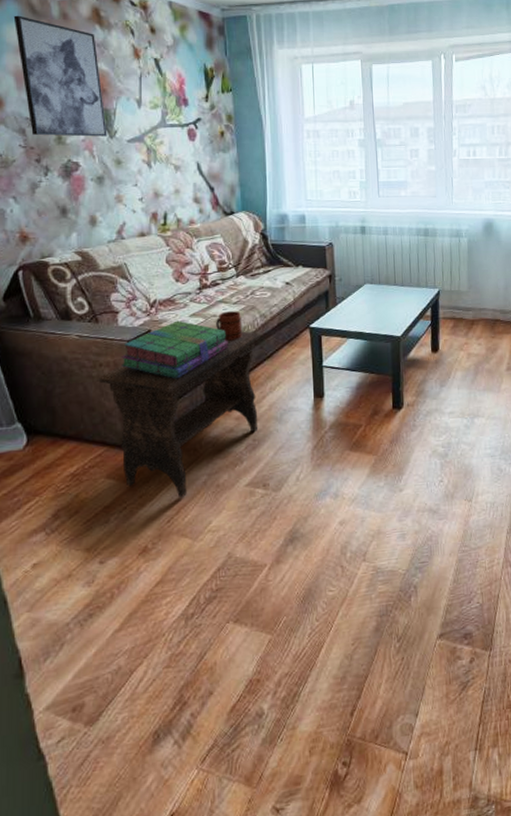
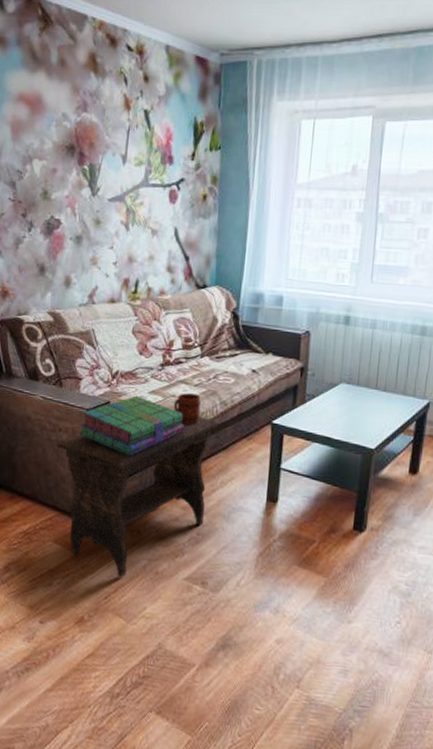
wall art: present [13,15,107,137] -> none [15,62,91,194]

